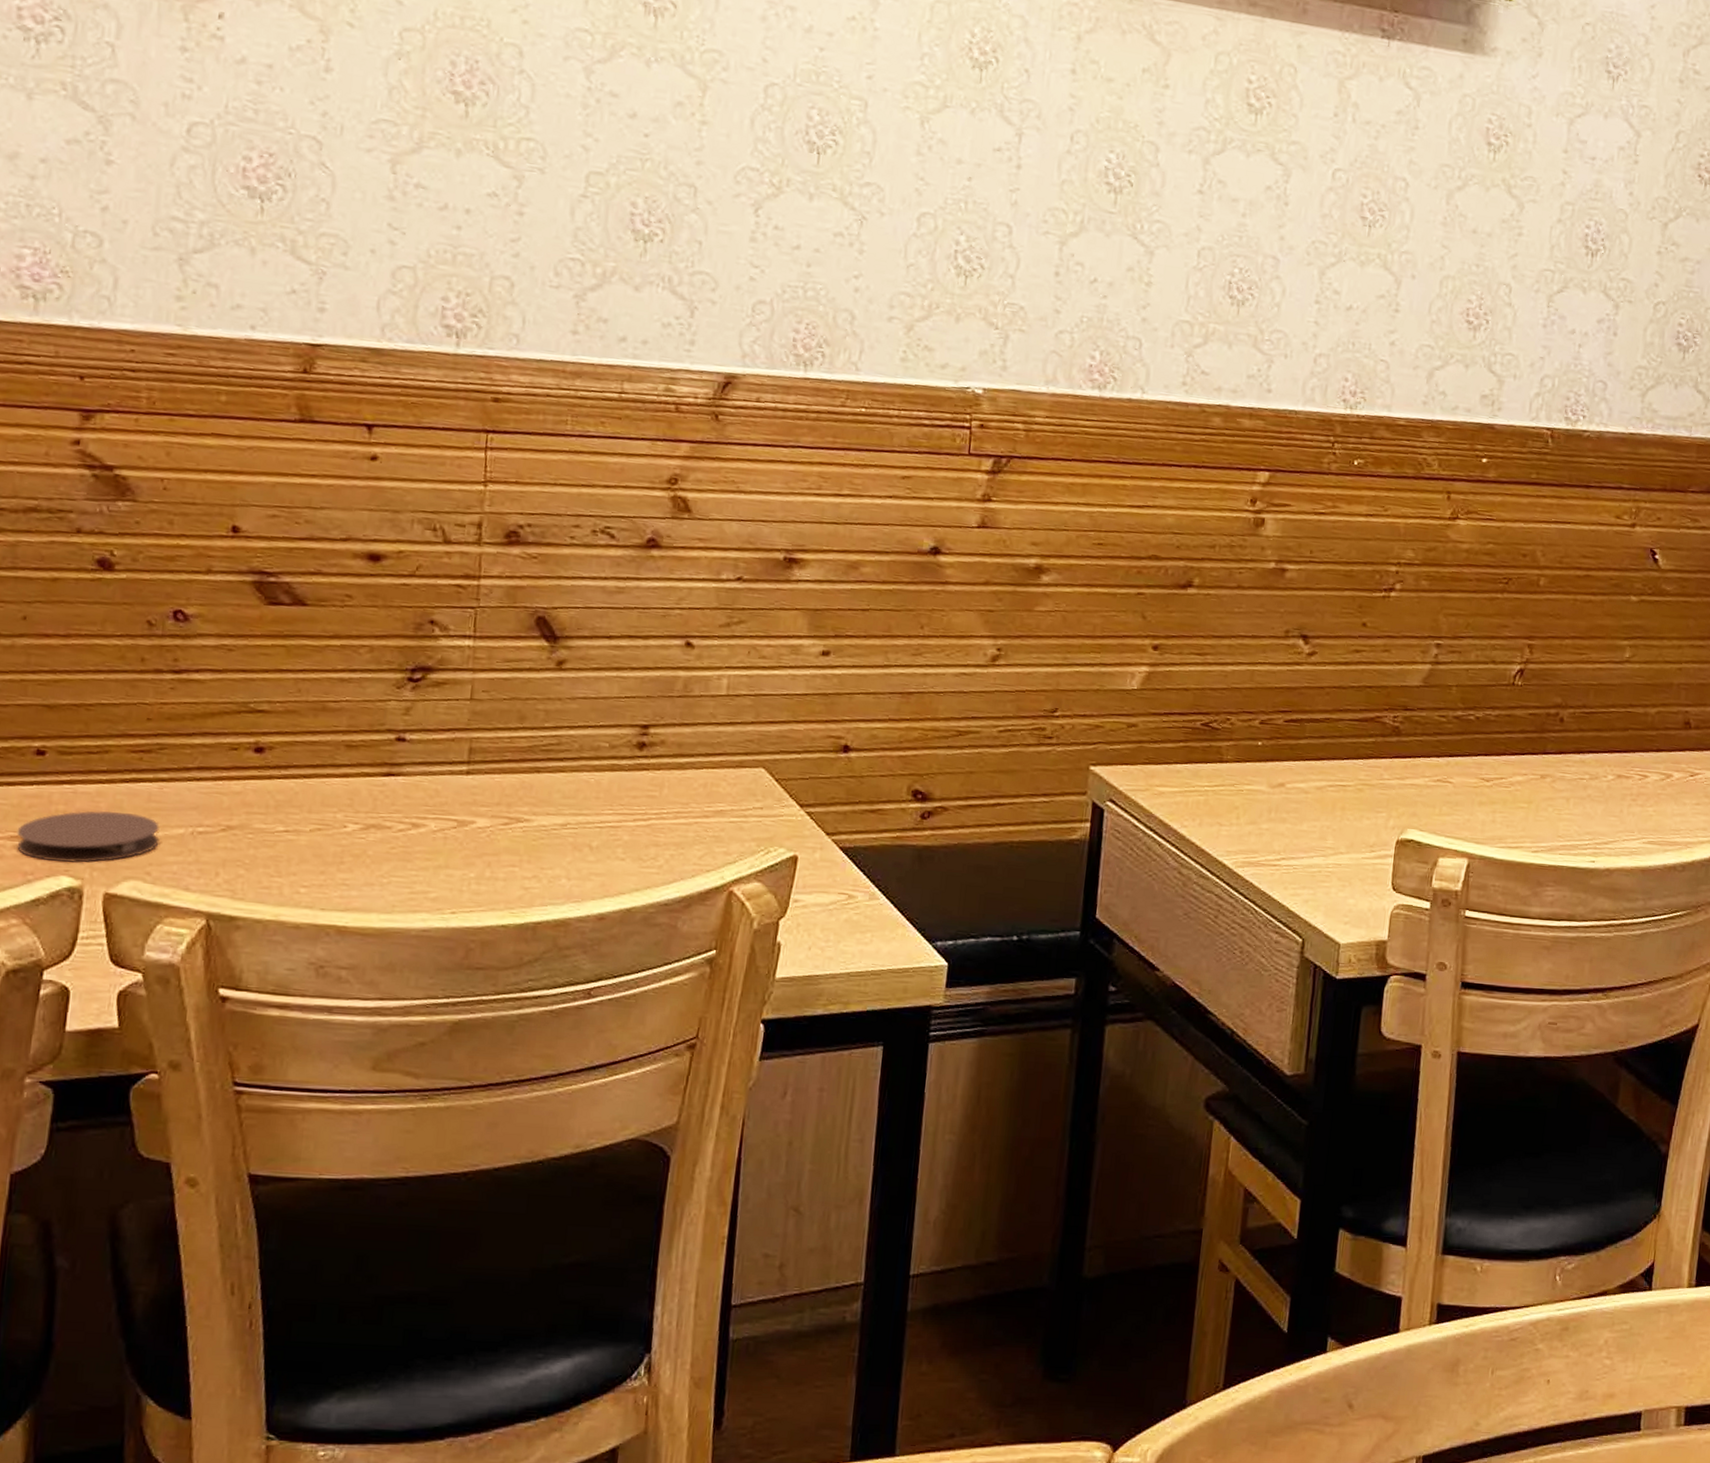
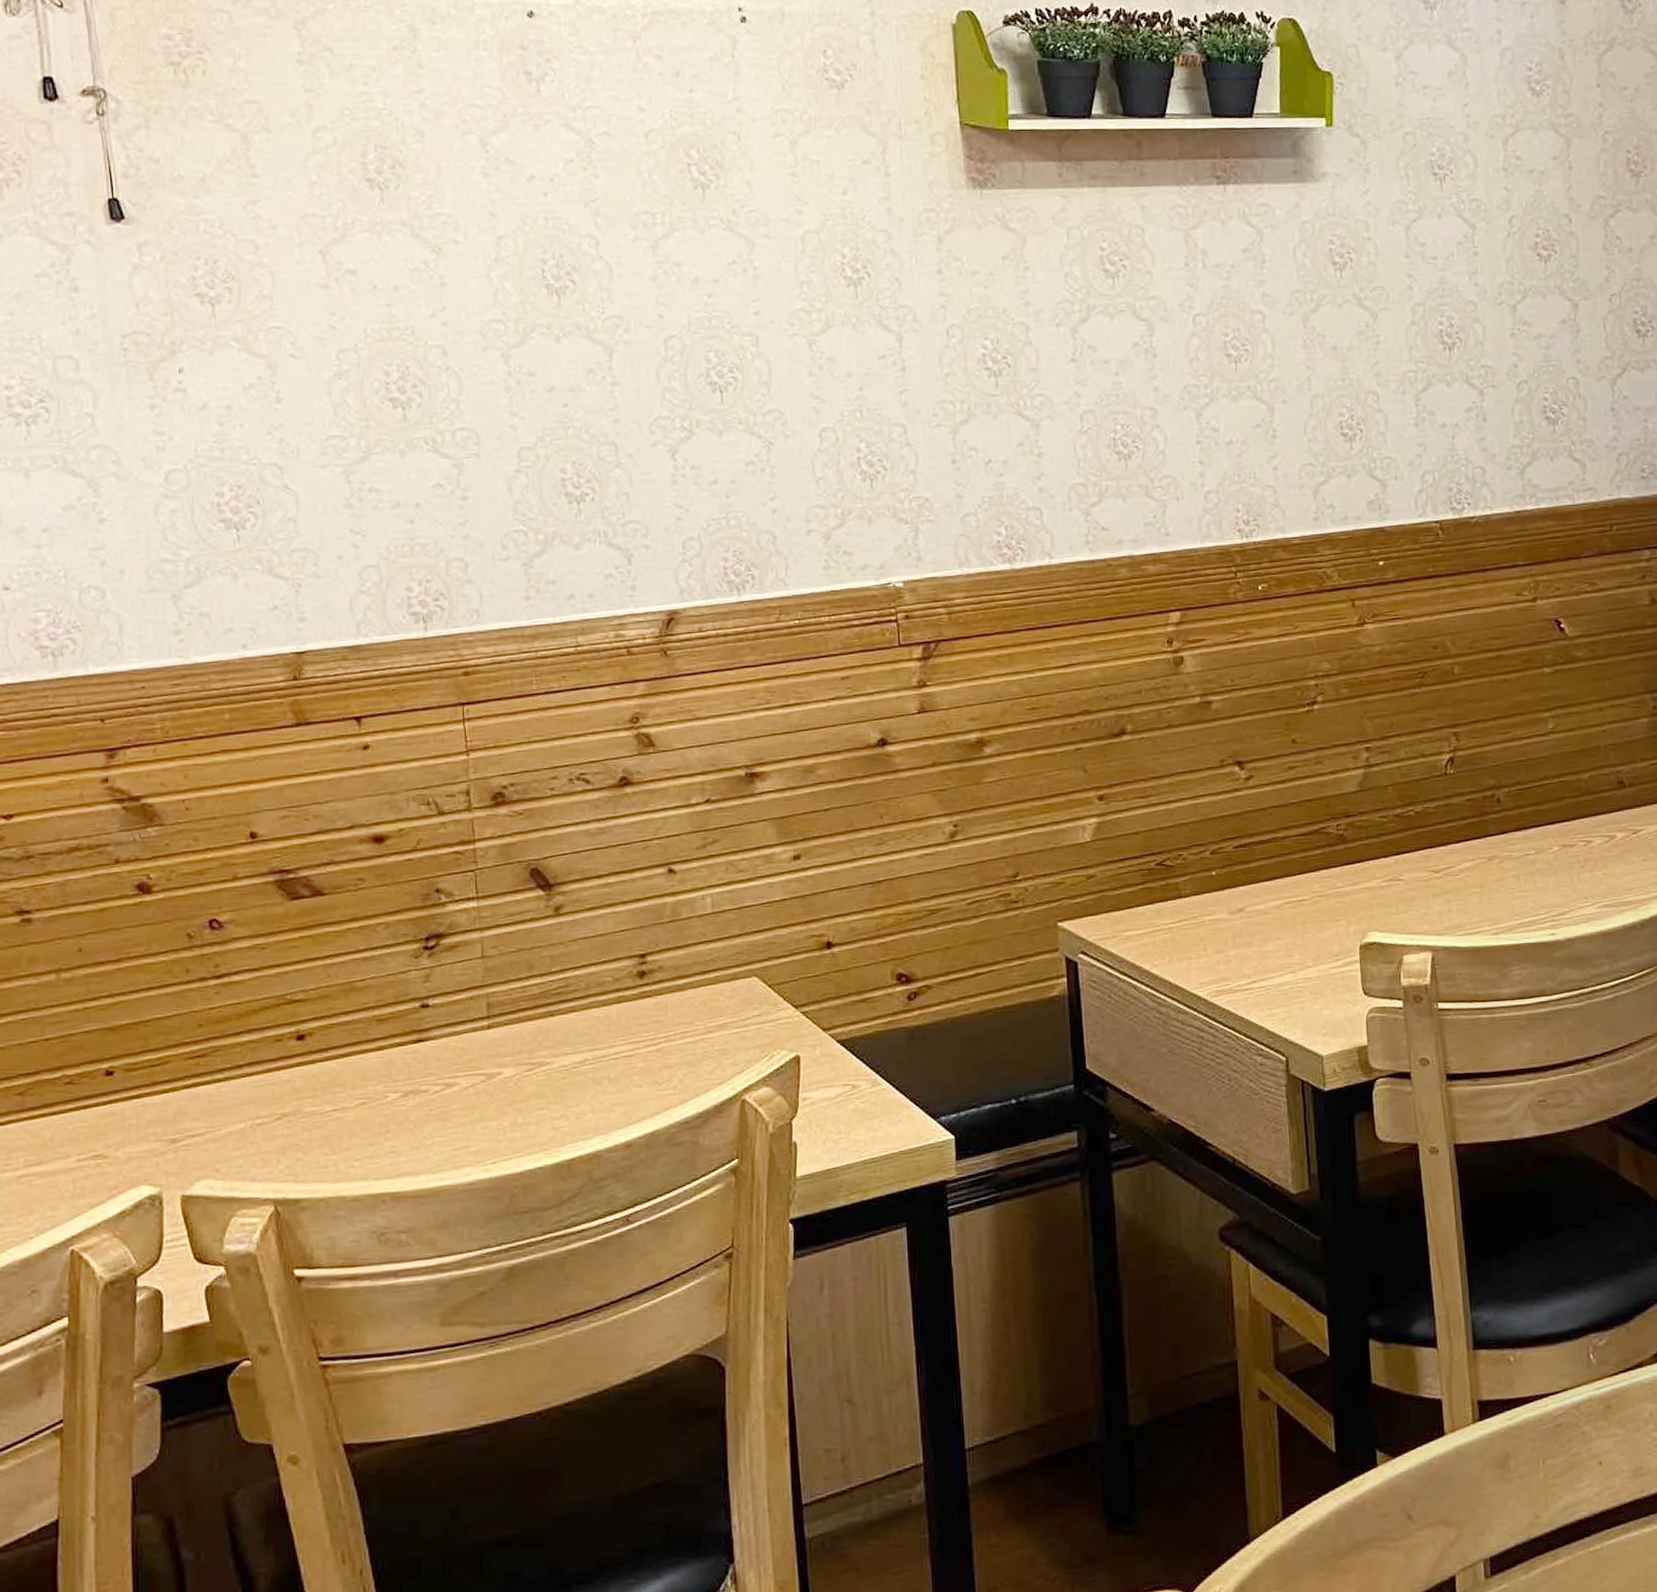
coaster: present [17,811,160,863] -> none [98,1116,224,1174]

